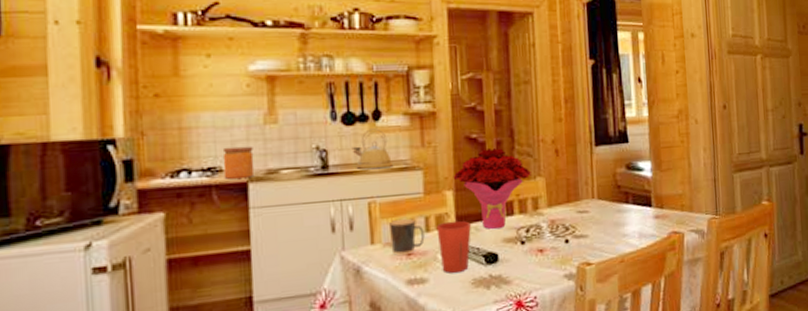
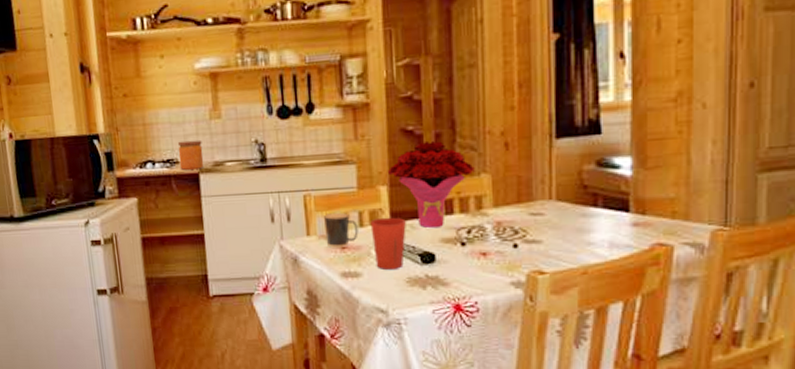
kettle: present [351,128,394,170] -> none [287,121,327,163]

